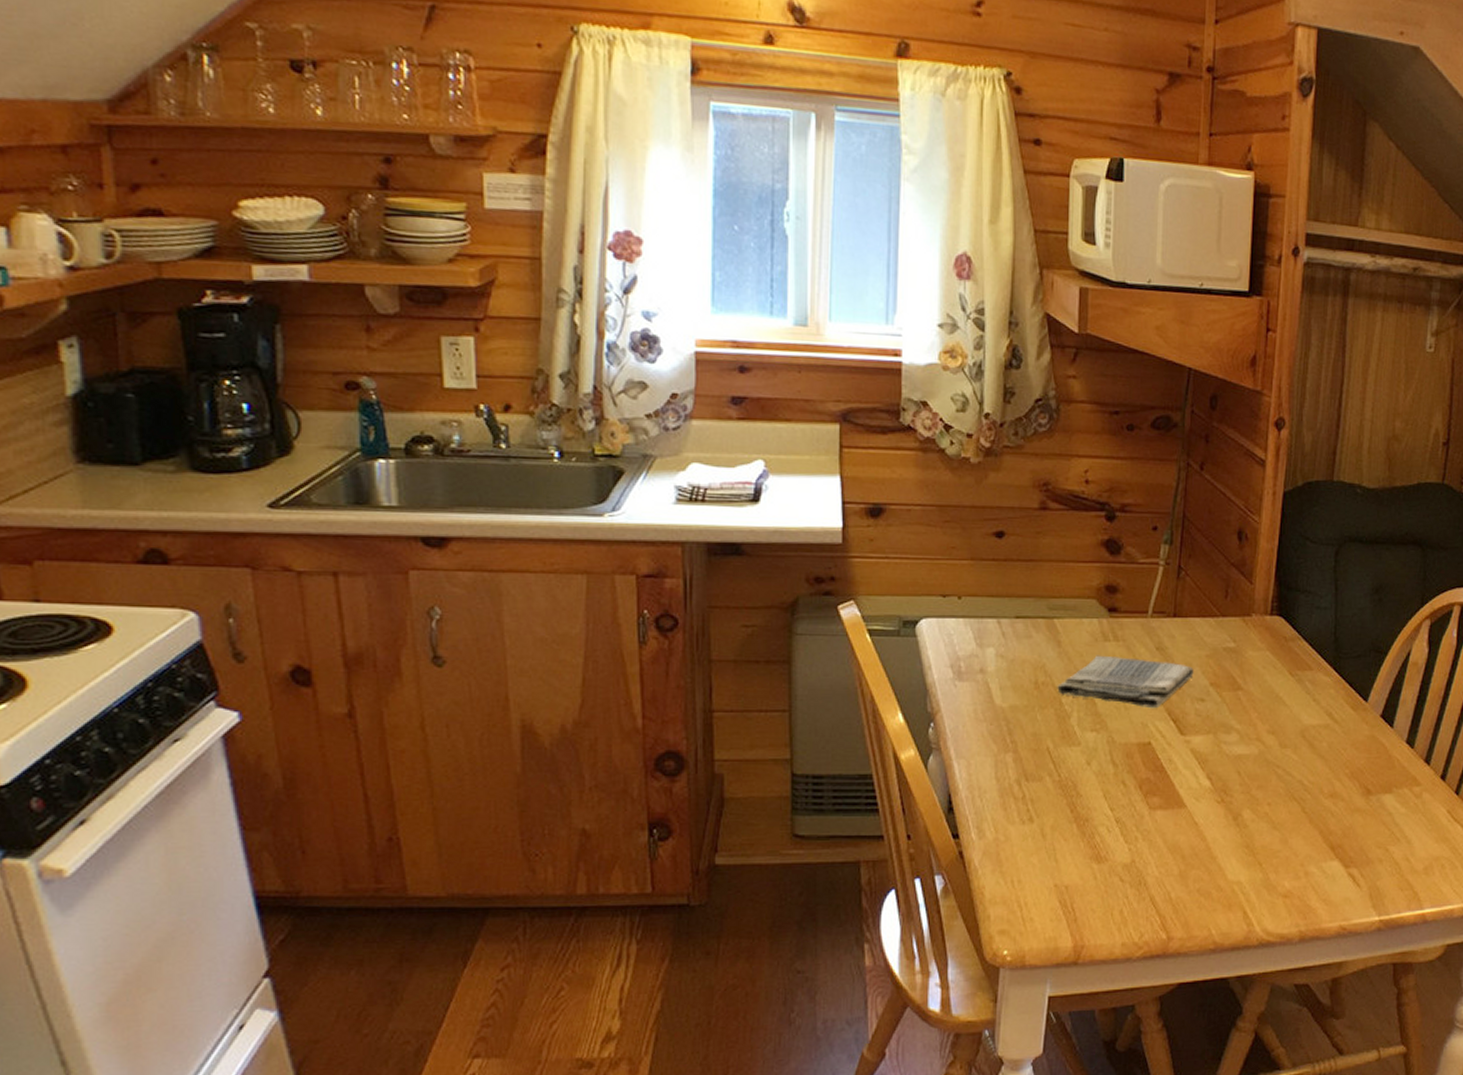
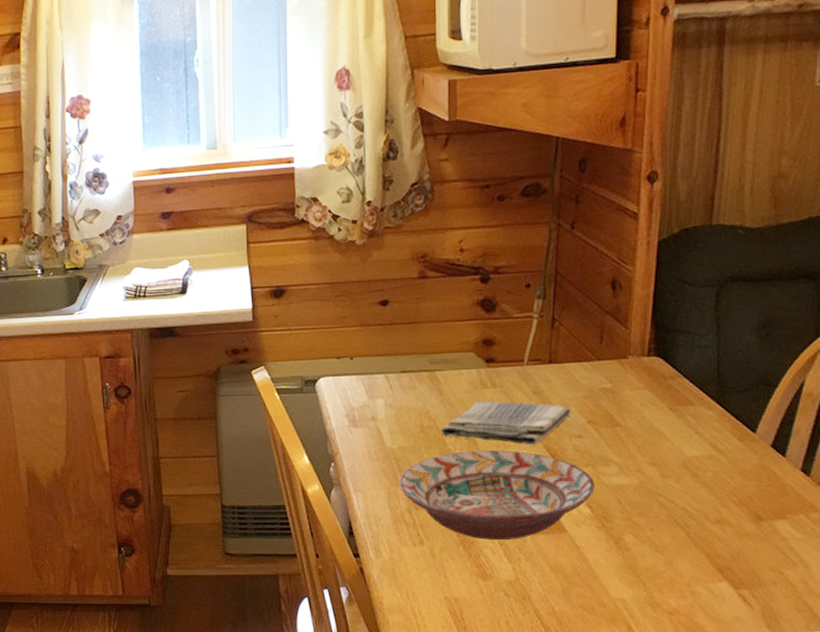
decorative bowl: none [1008,713,1216,816] -> present [399,450,595,540]

